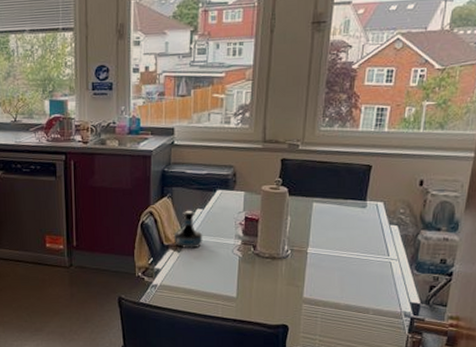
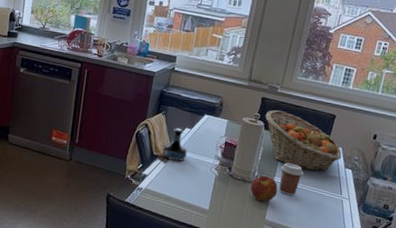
apple: none [282,249,314,278] -> present [250,175,278,202]
fruit basket: none [288,171,384,234] -> present [265,110,342,171]
coffee cup: none [313,229,341,266] -> present [279,163,304,196]

